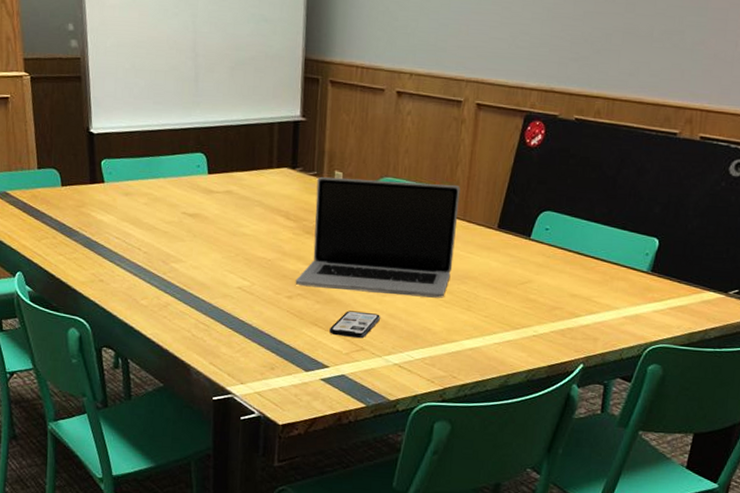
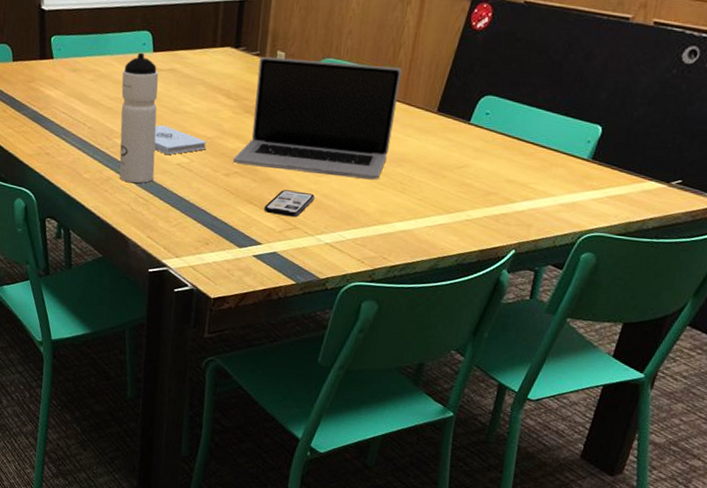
water bottle: none [176,174,215,308] -> present [119,52,159,183]
notepad: none [213,248,267,279] -> present [154,125,206,155]

